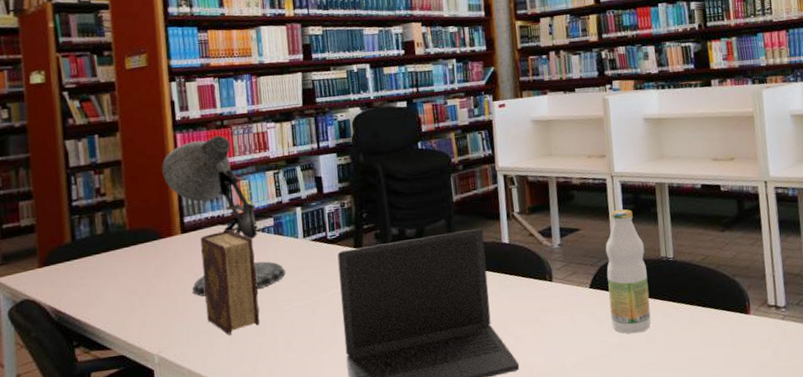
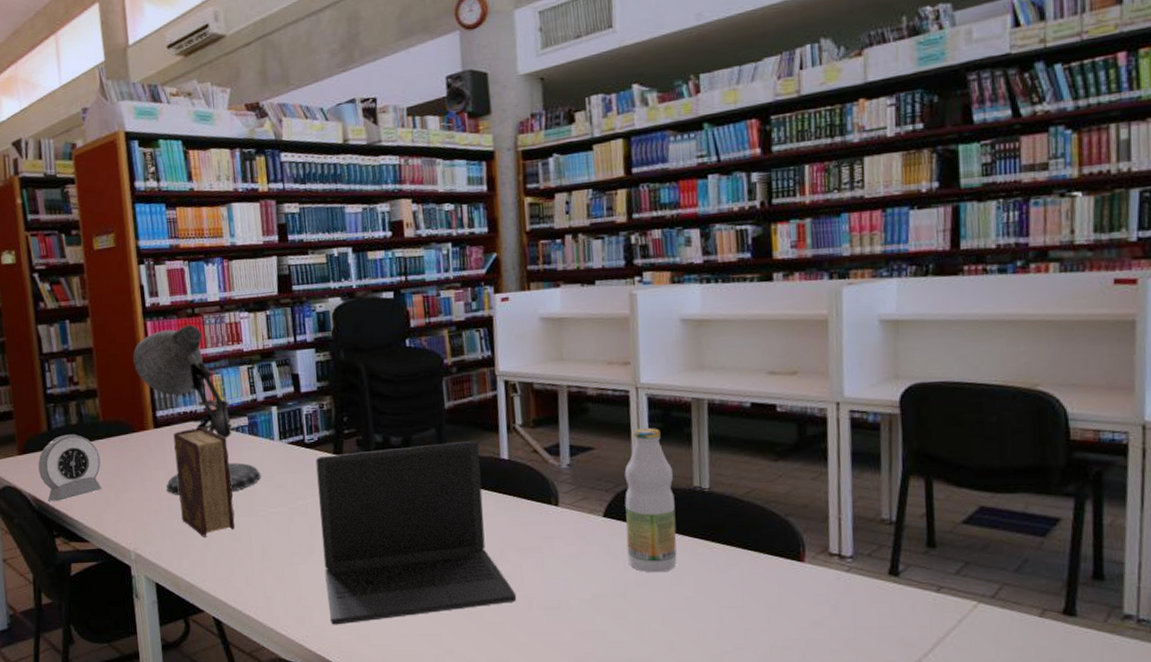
alarm clock: none [60,243,127,312] -> present [38,434,103,501]

